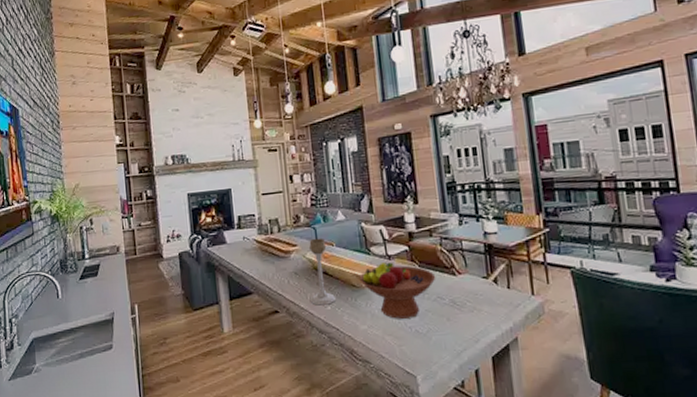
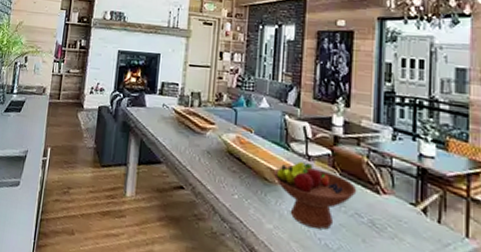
candle holder: present [309,238,337,306] -> none [217,120,246,193]

